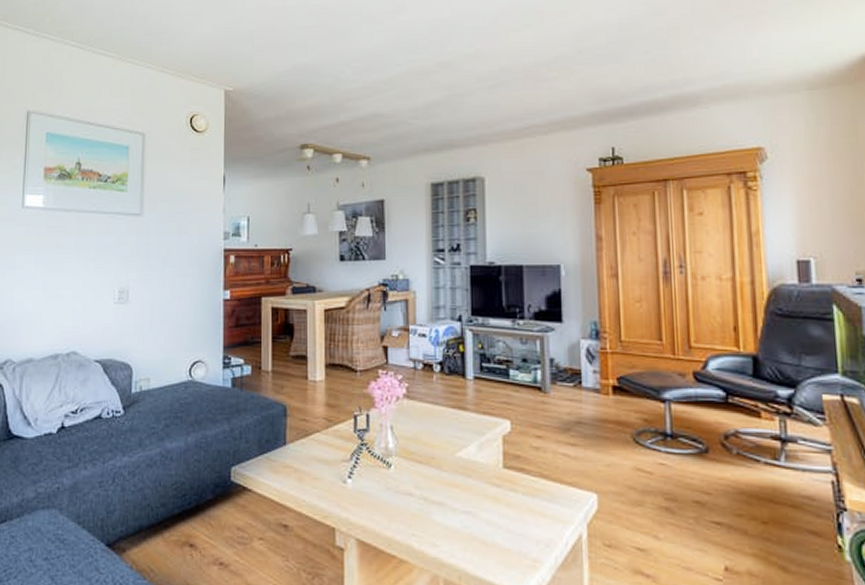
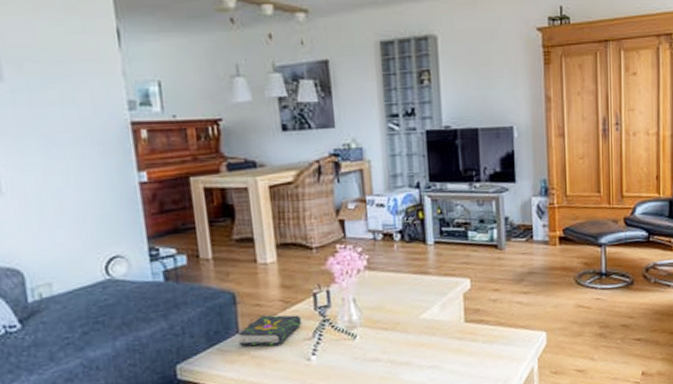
book: none [284,431,342,463] -> present [237,315,302,346]

